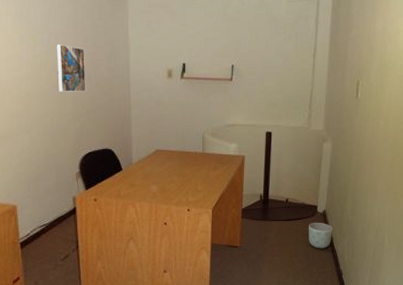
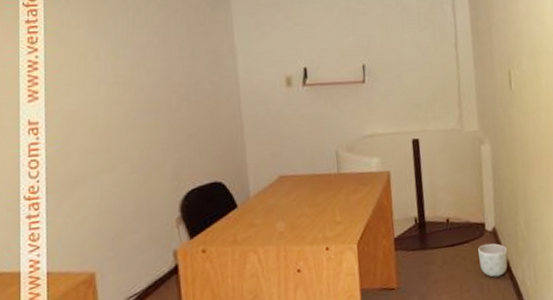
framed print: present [56,44,86,92] -> none [143,57,185,116]

